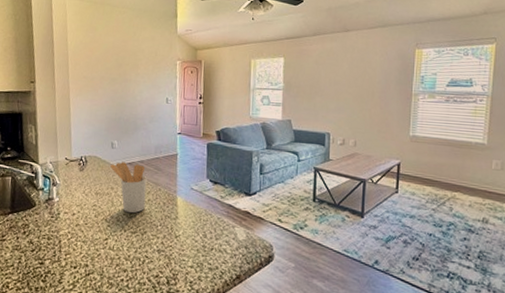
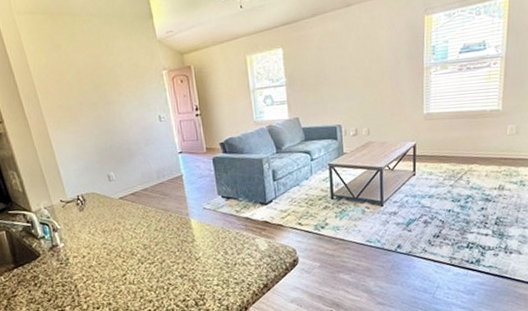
utensil holder: present [110,162,147,213] -> none [112,193,158,245]

